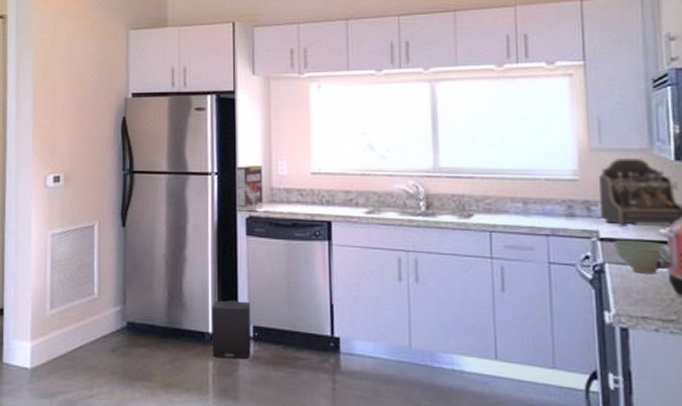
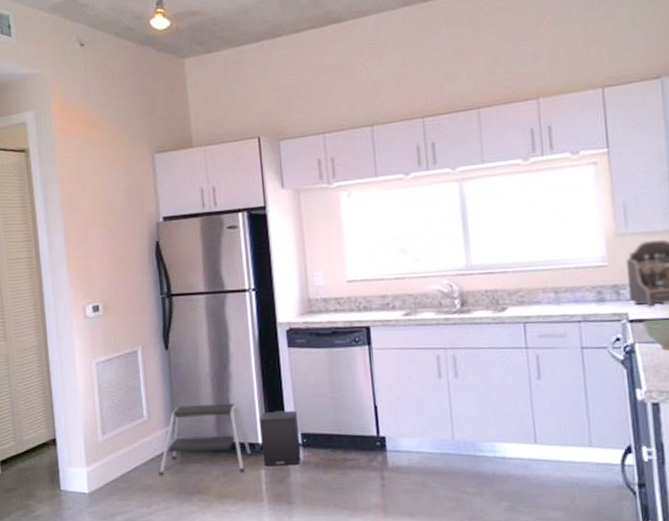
step stool: none [104,286,201,362] -> present [158,403,252,476]
cereal box: present [236,165,263,213] -> none [272,277,302,326]

